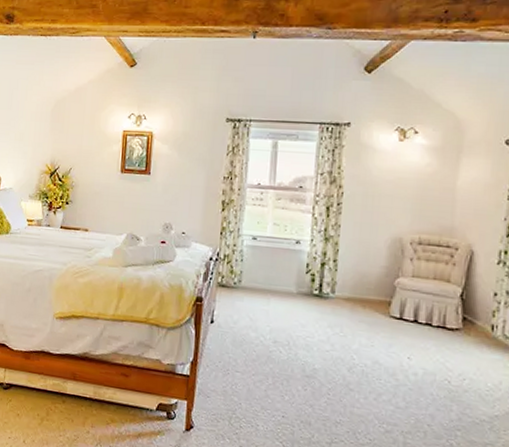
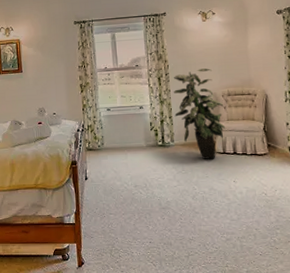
indoor plant: none [341,203,411,324] -> present [174,68,226,159]

